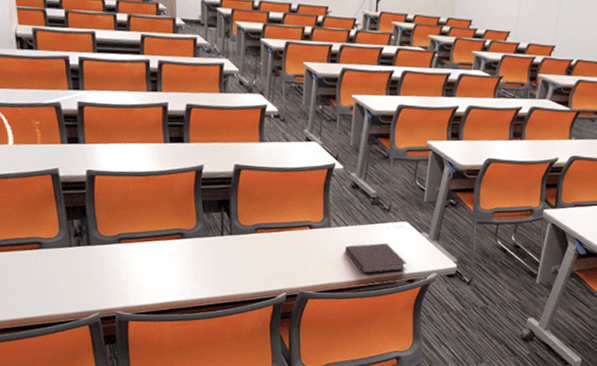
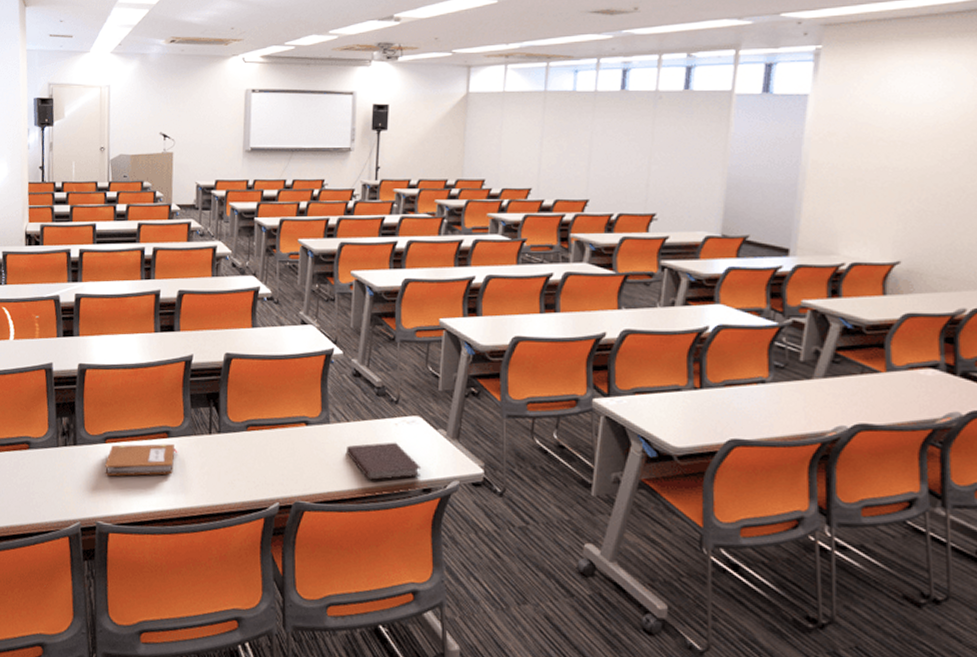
notebook: none [121,244,192,273] -> present [105,443,178,476]

